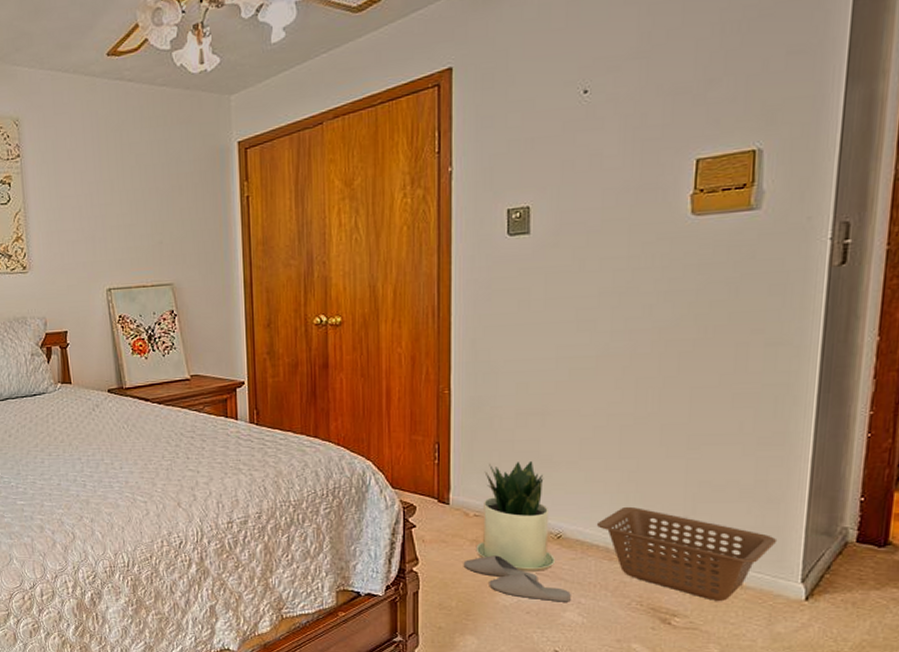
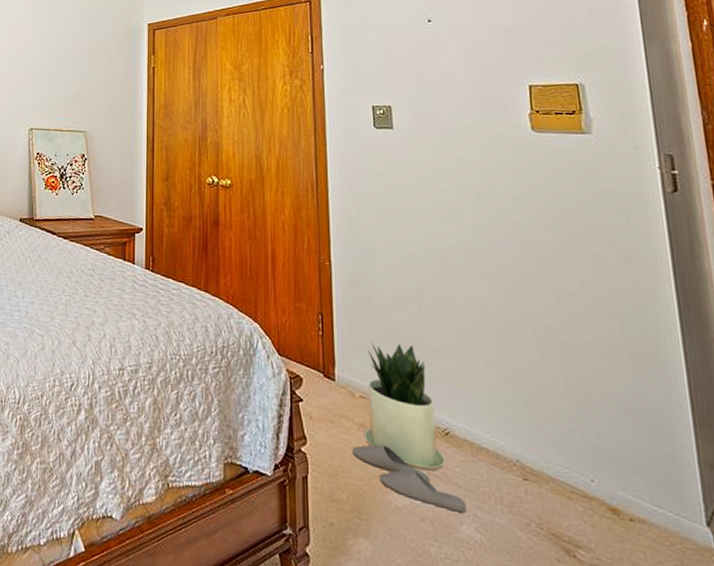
laundry basket: present [597,506,778,601] -> none [484,408,672,537]

